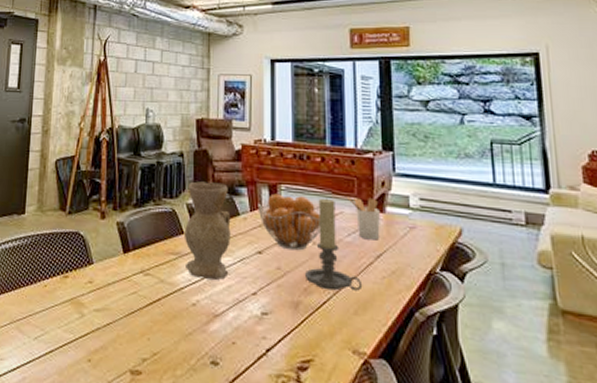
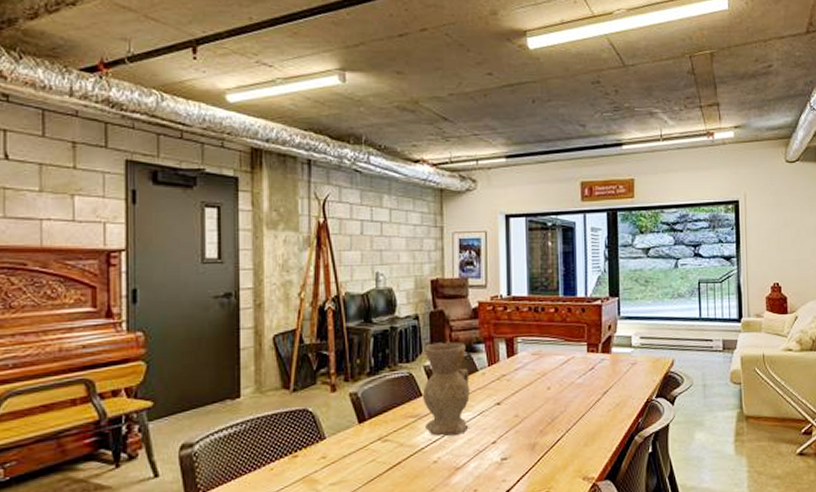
fruit basket: present [258,193,320,251] -> none [495,346,554,398]
candle holder: present [304,198,363,291] -> none [540,345,592,429]
utensil holder: present [348,196,380,240] -> none [579,341,607,379]

